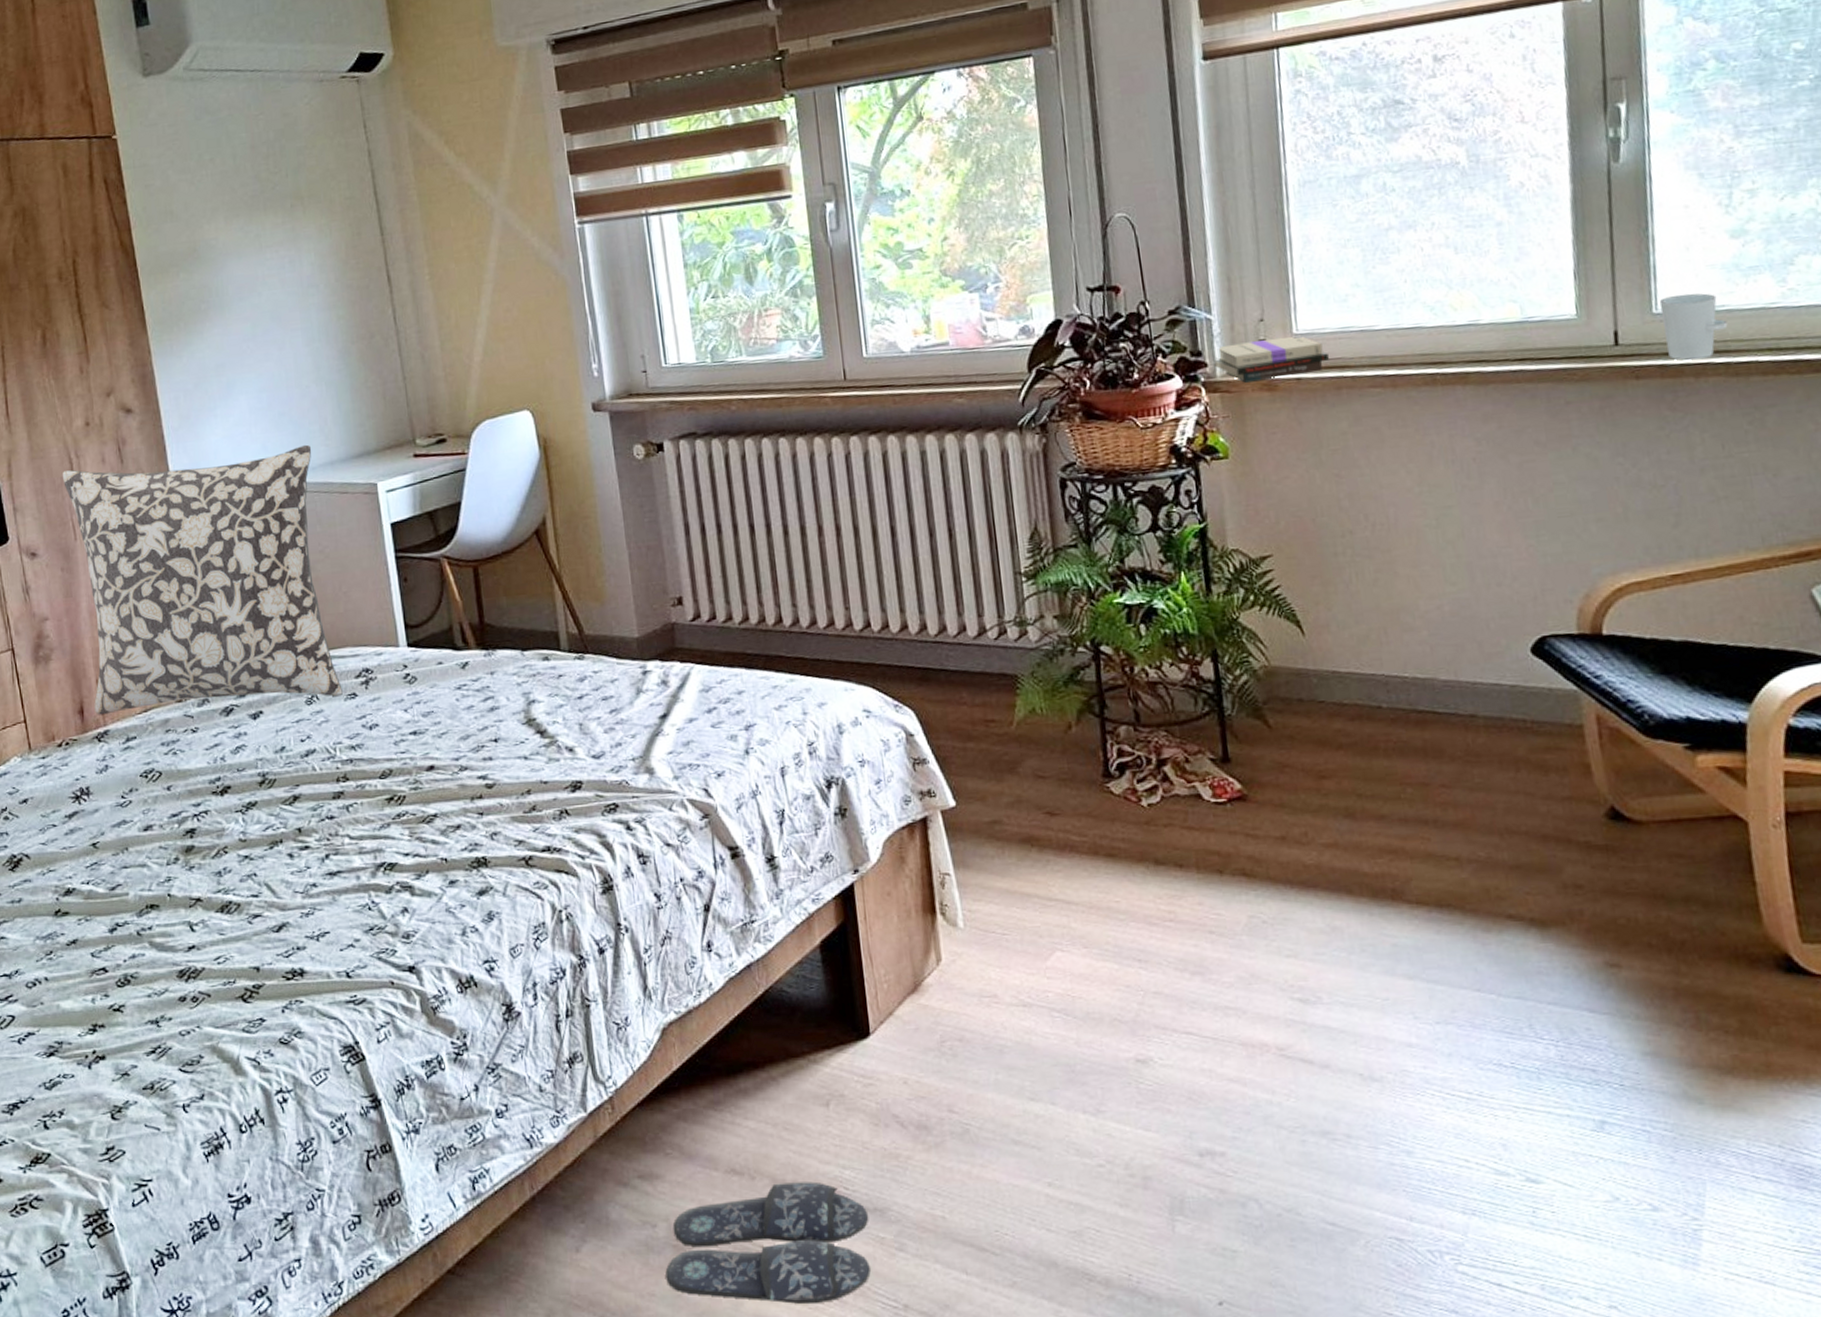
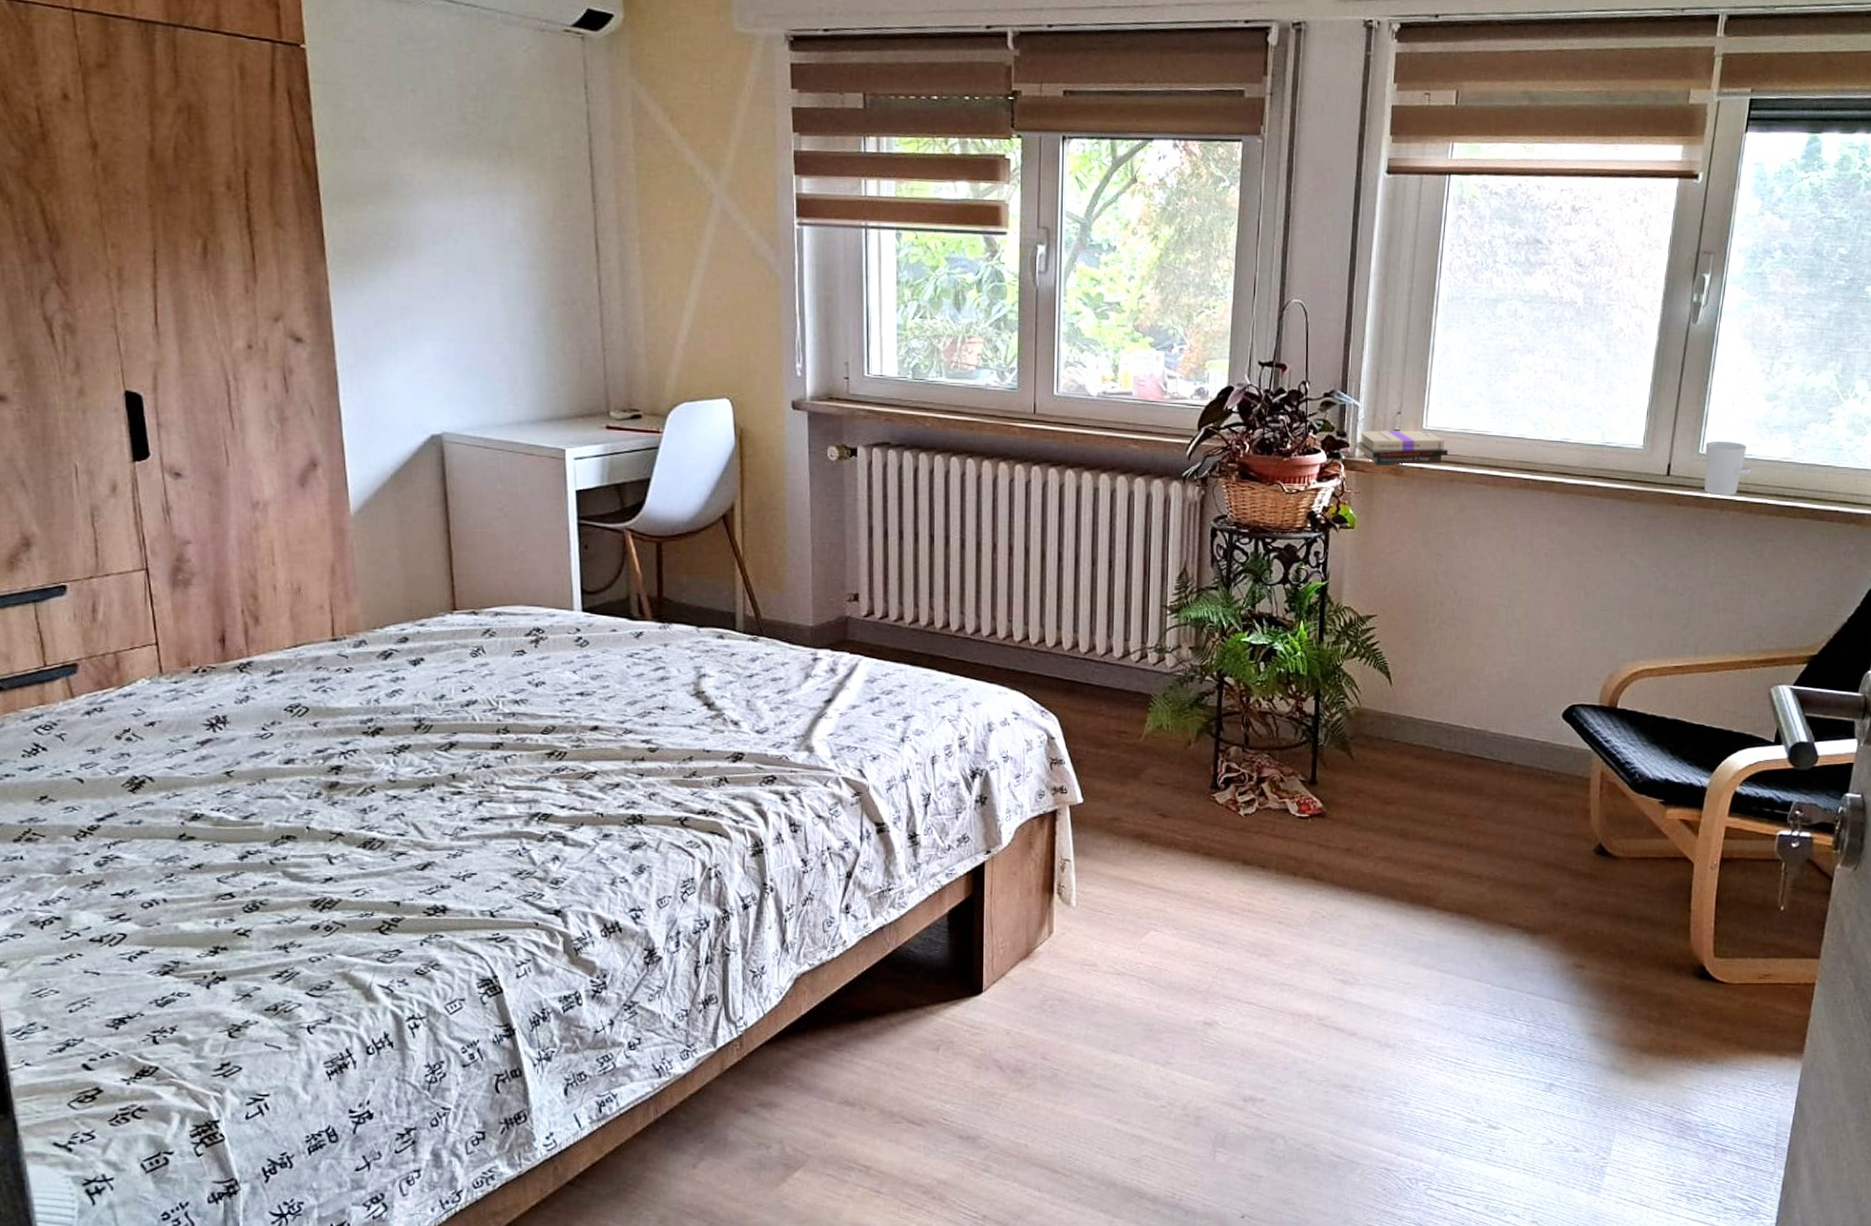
pillow: present [62,444,343,715] -> none [216,392,511,652]
slippers: present [665,1181,871,1305] -> none [774,1113,962,1215]

